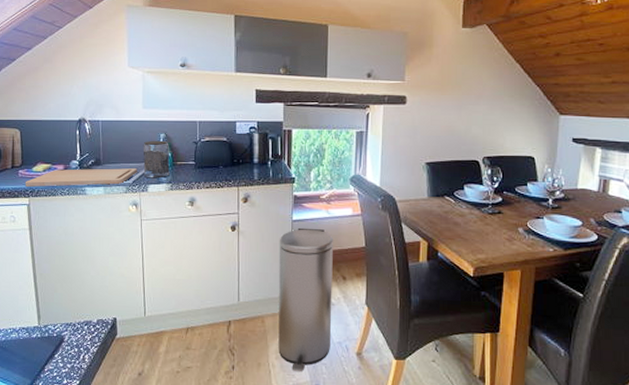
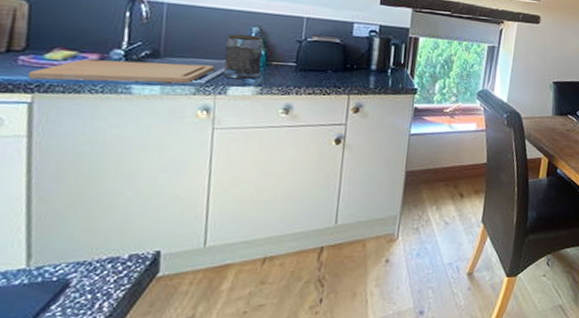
pedal bin: present [278,227,334,372] -> none [379,142,455,299]

